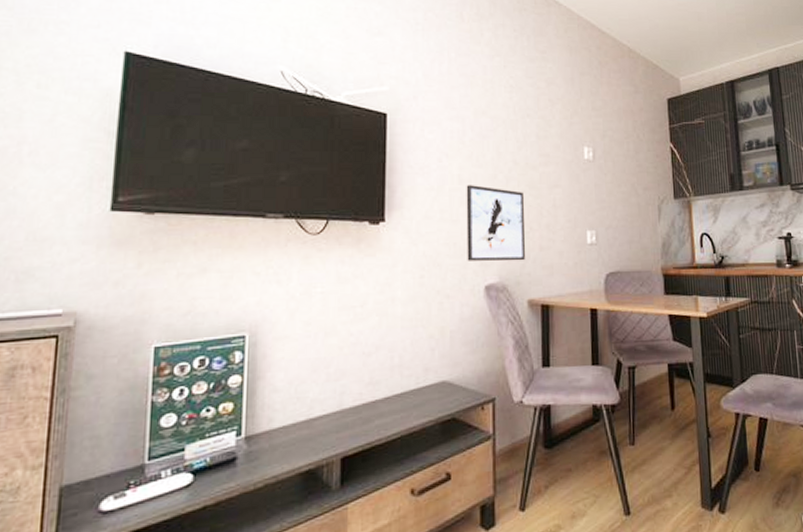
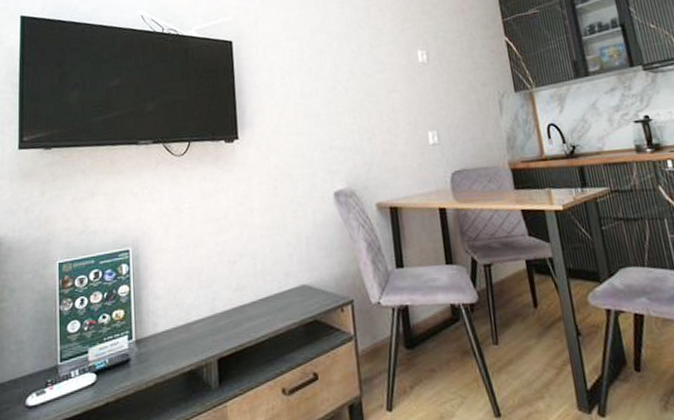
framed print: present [466,185,525,262] -> none [308,97,370,170]

